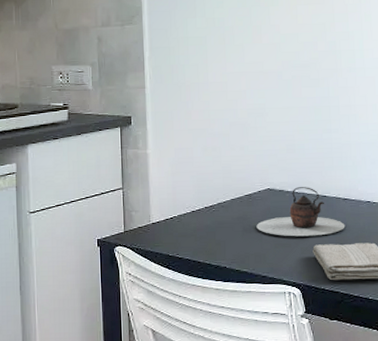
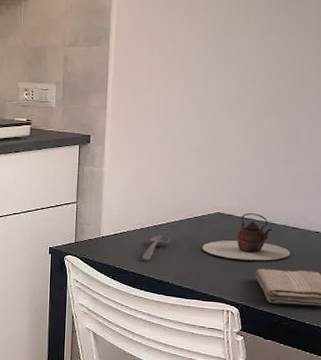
soupspoon: none [196,217,223,246] -> present [142,235,170,261]

